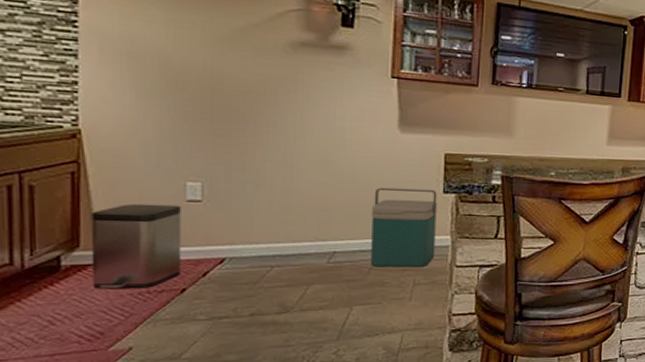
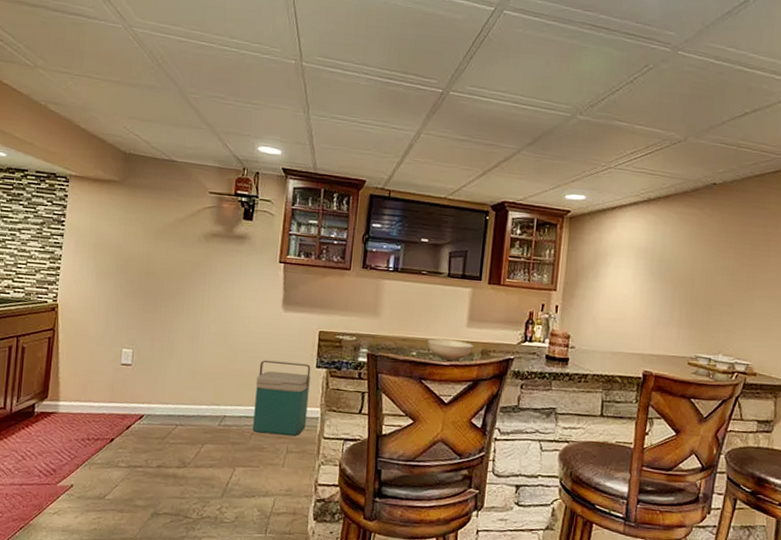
pedal bin: present [91,203,182,290] -> none [52,364,117,437]
bowl: none [565,158,614,179] -> present [427,339,474,361]

